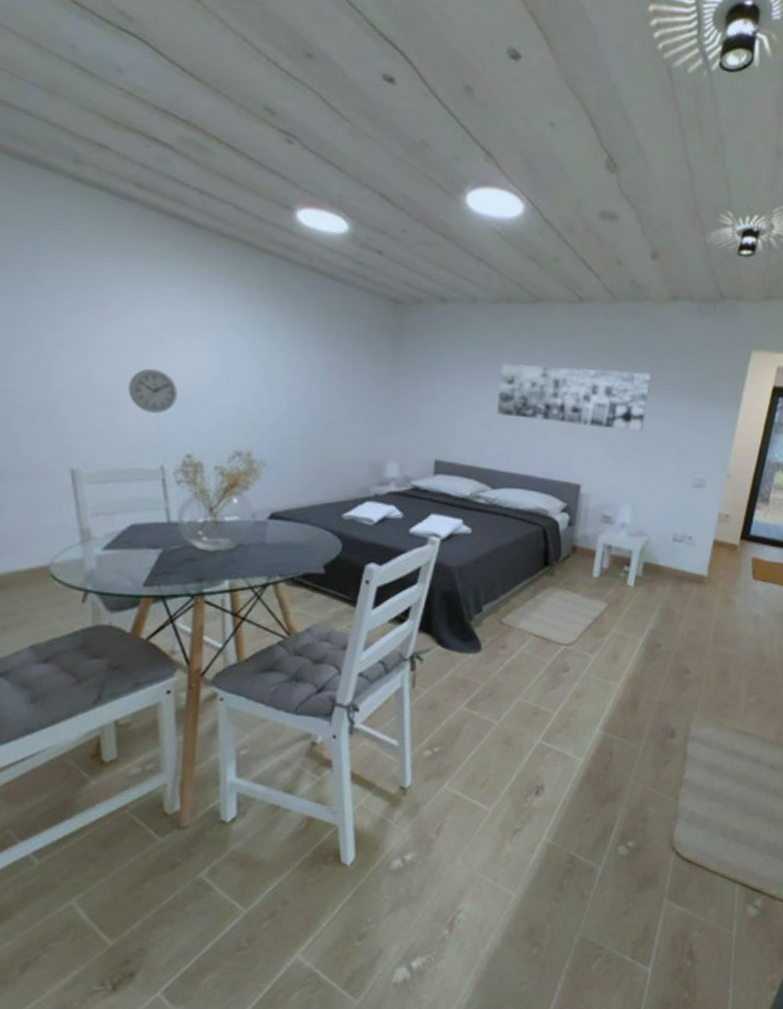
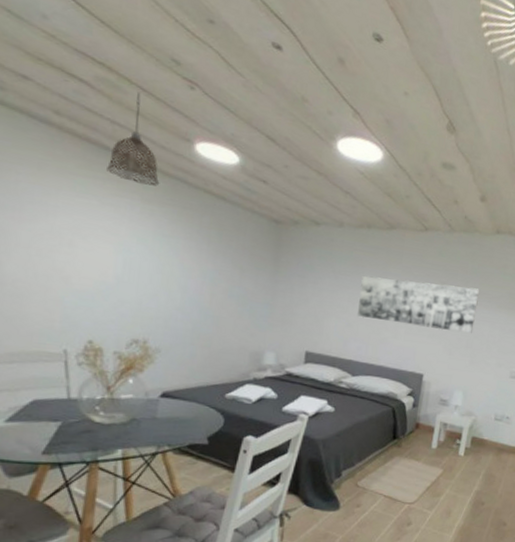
wall clock: present [128,368,178,414] -> none [37,266,83,305]
pendant lamp: none [197,152,258,267] -> present [107,92,160,186]

